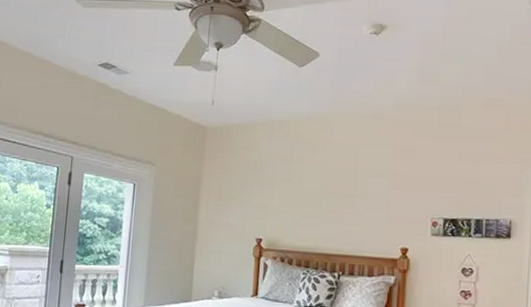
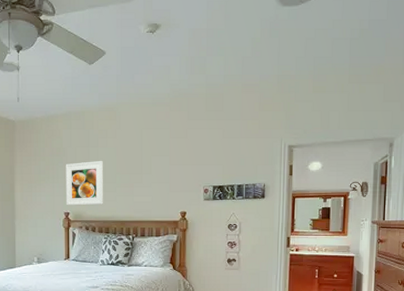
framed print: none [258,179,308,232] -> present [65,161,103,206]

